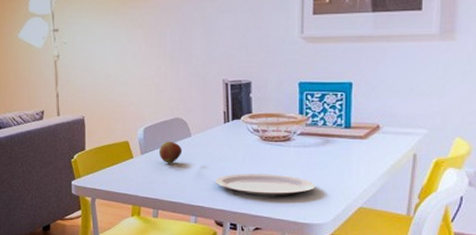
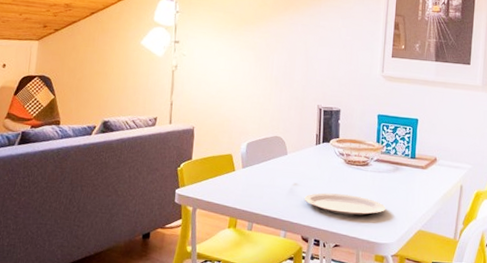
apple: present [158,141,183,163] -> none [258,157,279,179]

